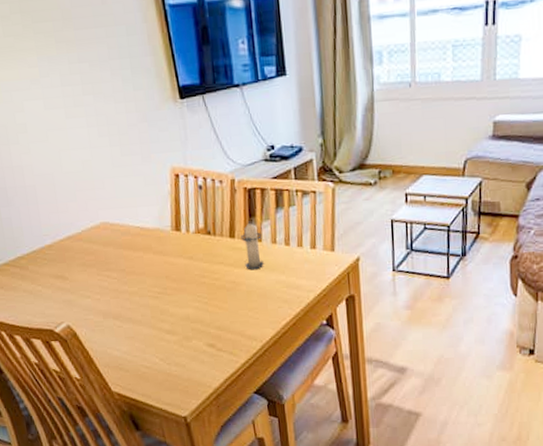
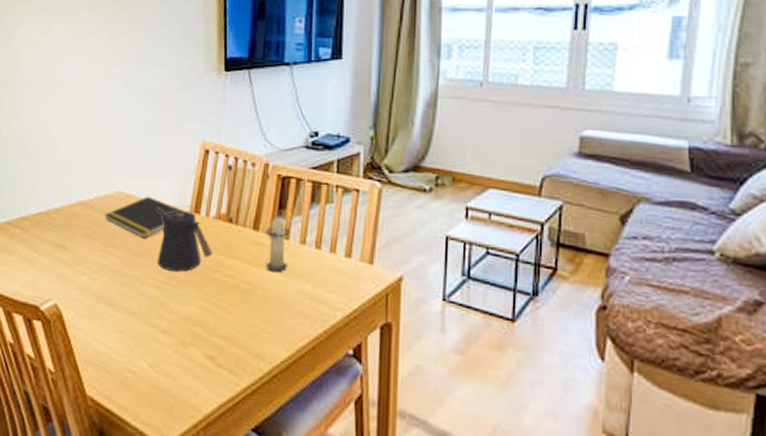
notepad: none [94,222,166,260] -> present [104,196,184,239]
kettle: none [140,230,199,283] -> present [156,208,213,272]

